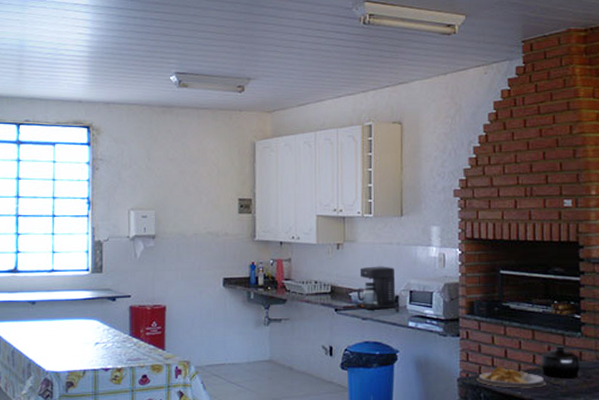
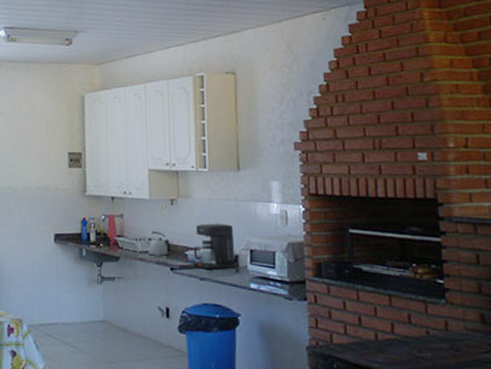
kettle: none [311,274,336,299] -> present [144,231,171,257]
platter: present [476,366,546,388] -> none [327,334,408,360]
saucepan: present [541,345,580,378] -> none [400,313,447,351]

